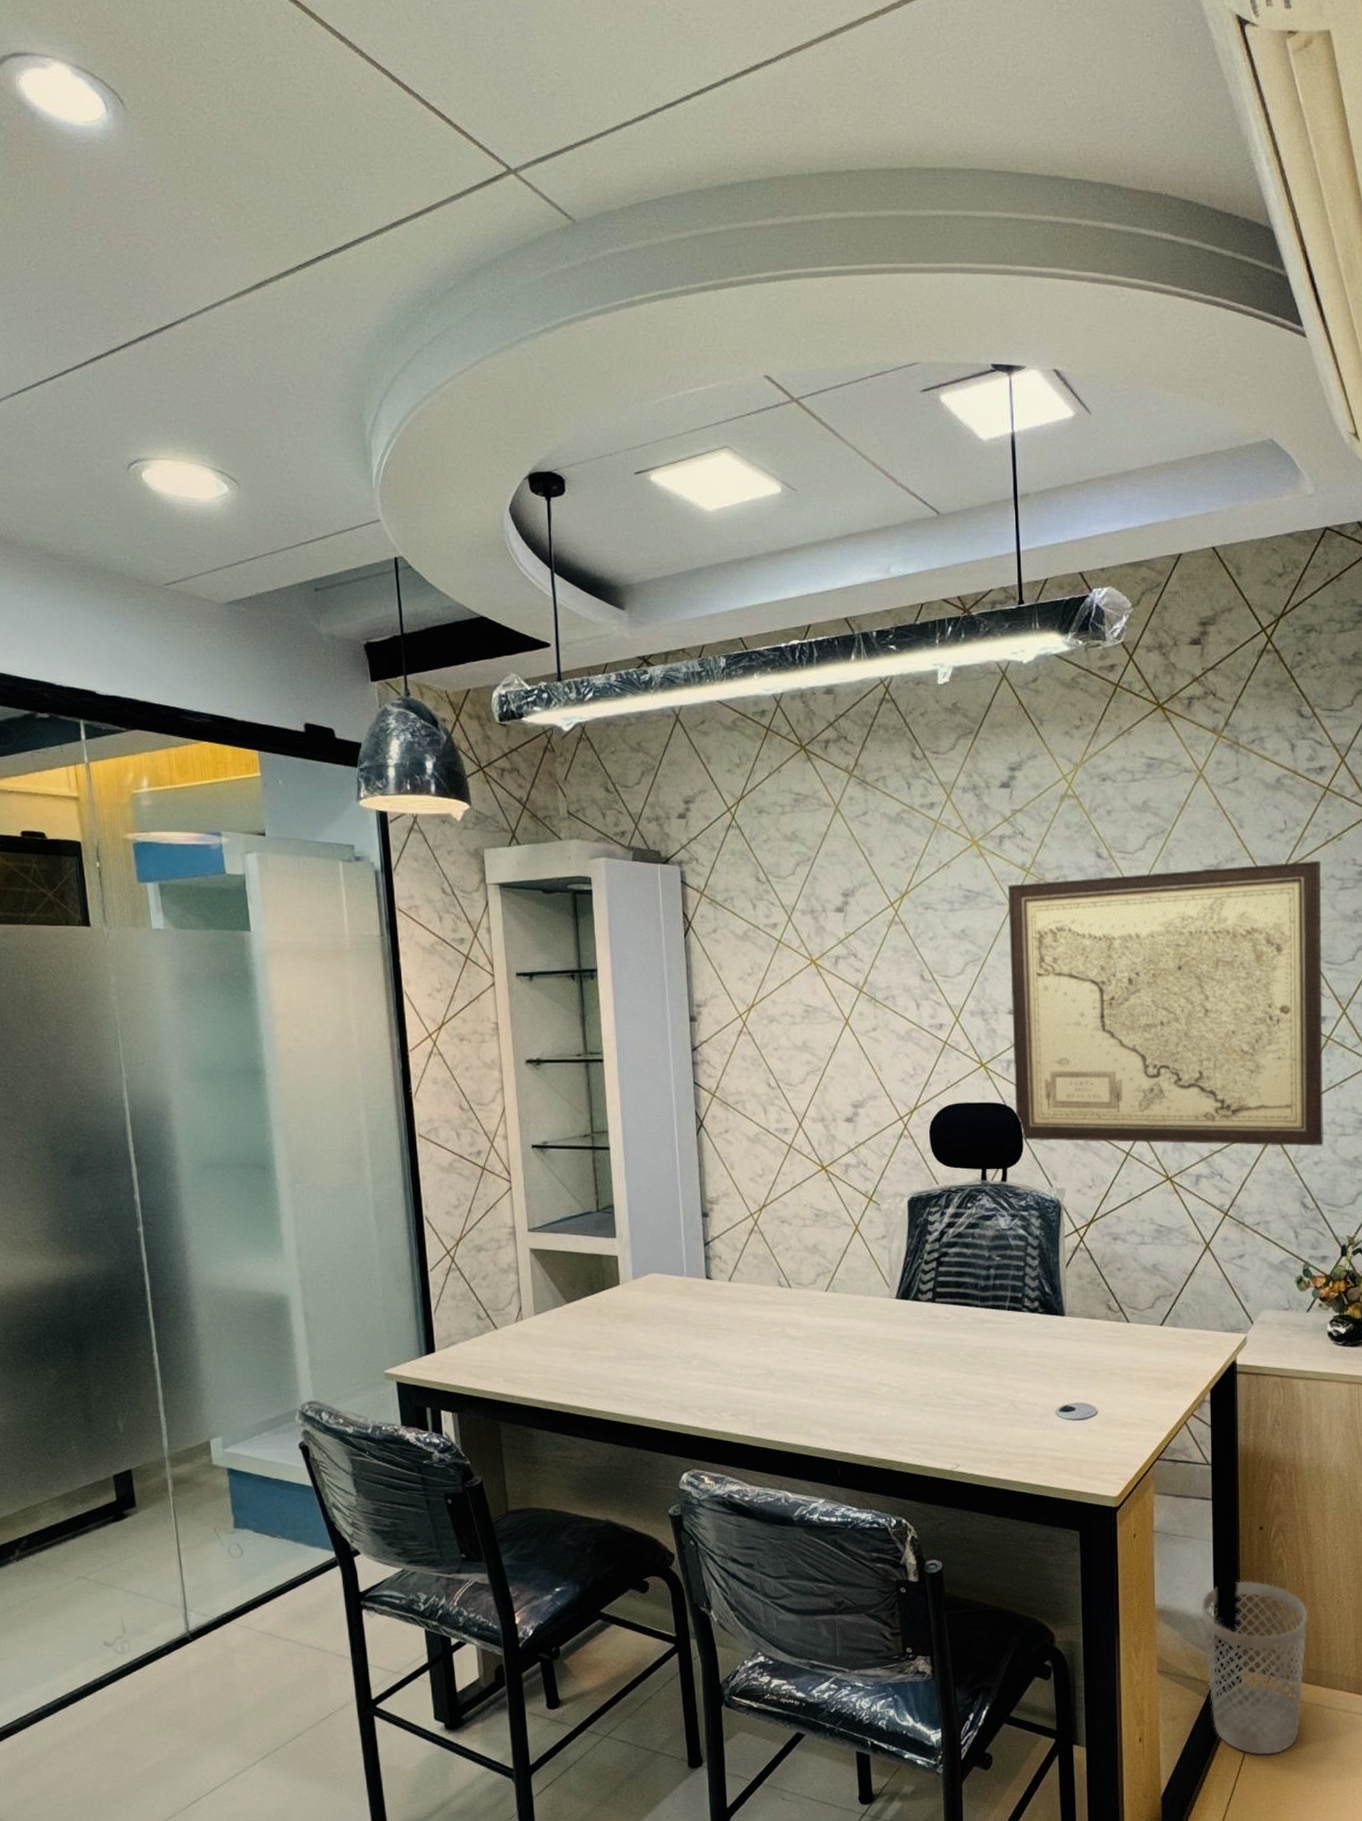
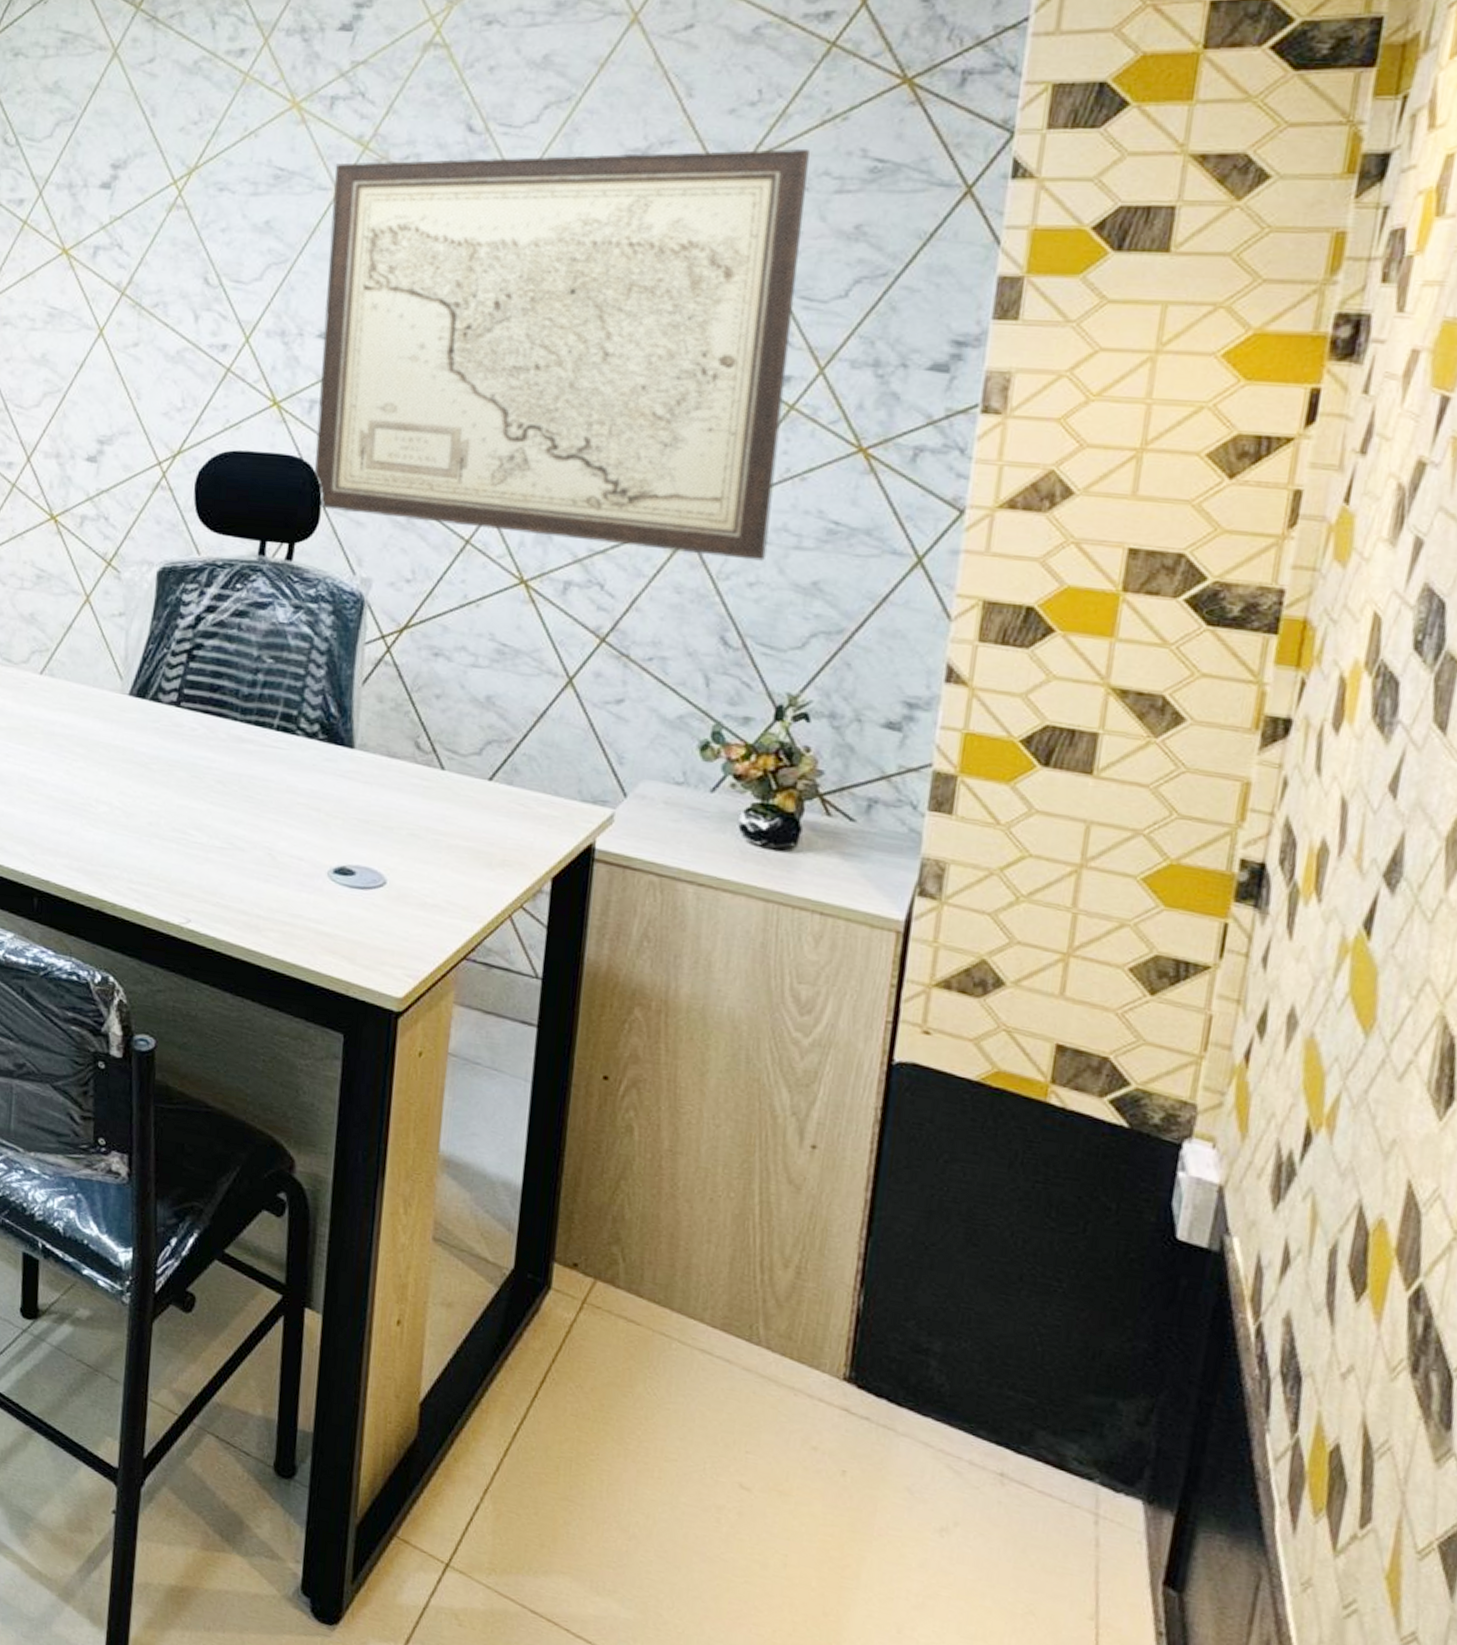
wastebasket: present [1201,1581,1308,1755] -> none [504,1143,664,1386]

